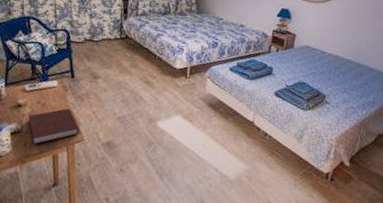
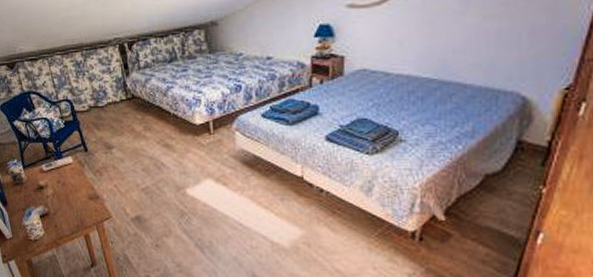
notebook: present [27,108,80,144] -> none [52,184,105,225]

